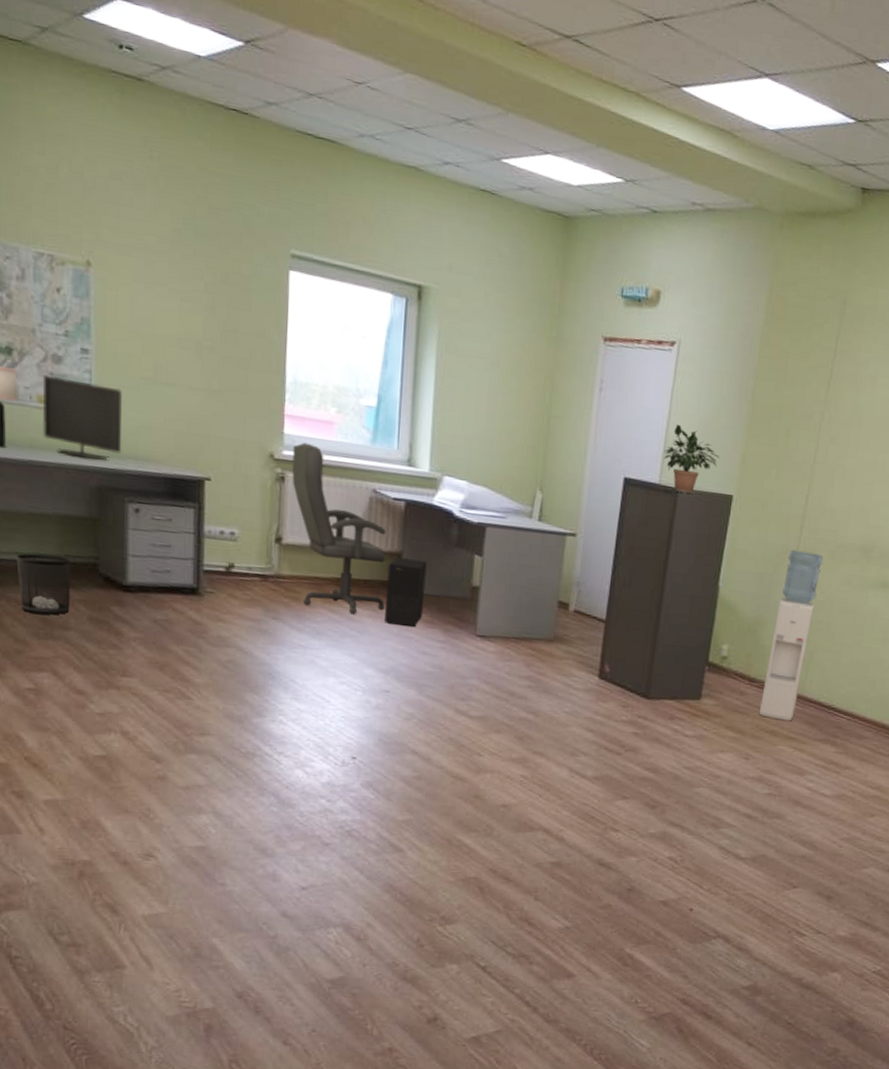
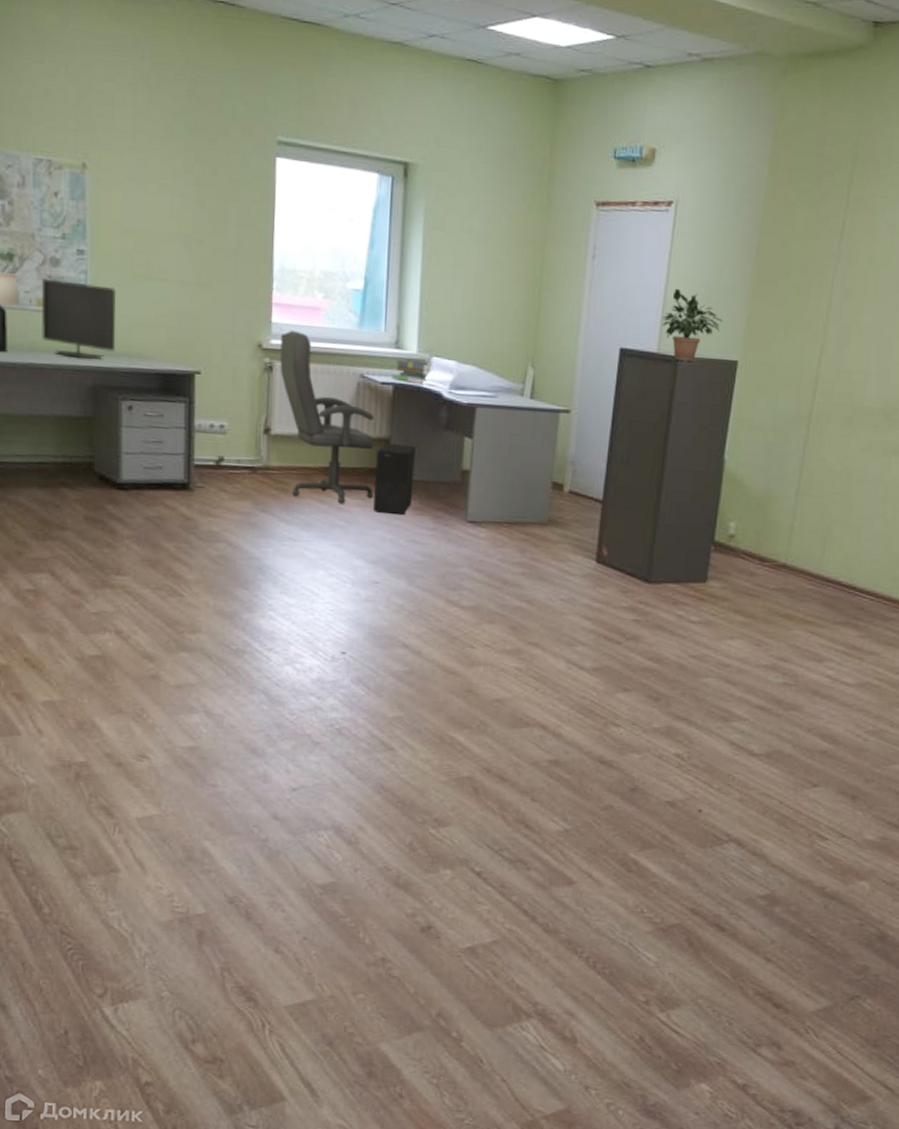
waste bin: present [16,553,71,615] -> none [17,455,68,516]
books: none [404,476,446,503] -> present [392,358,435,385]
water cooler: present [759,549,824,721] -> none [772,416,840,603]

